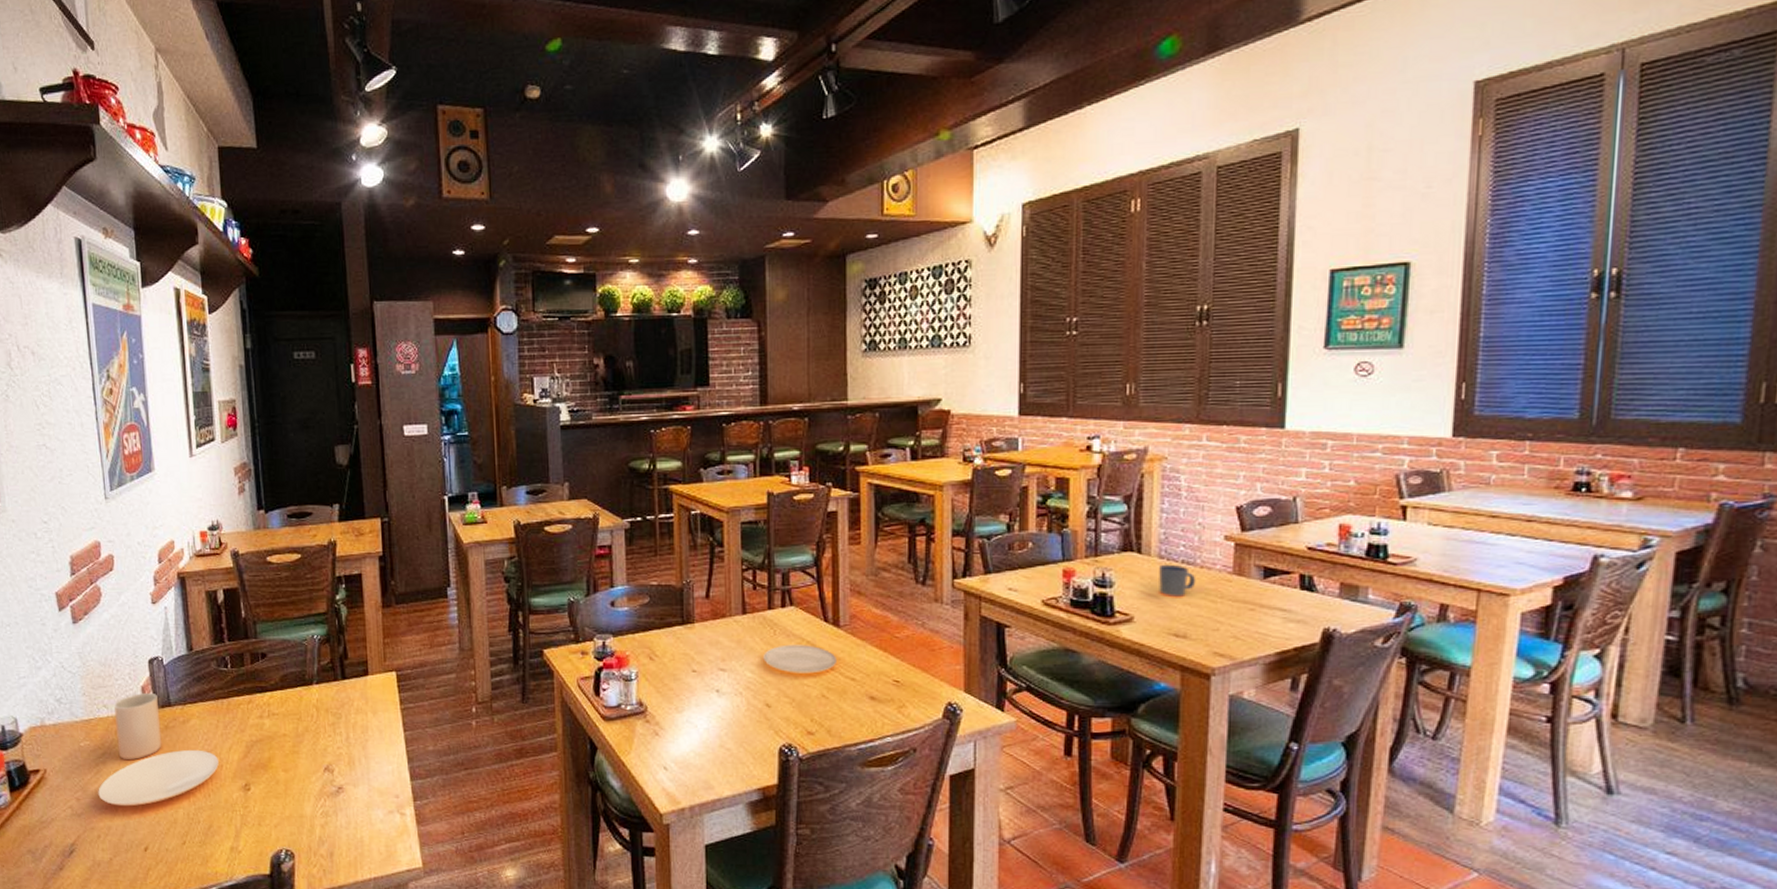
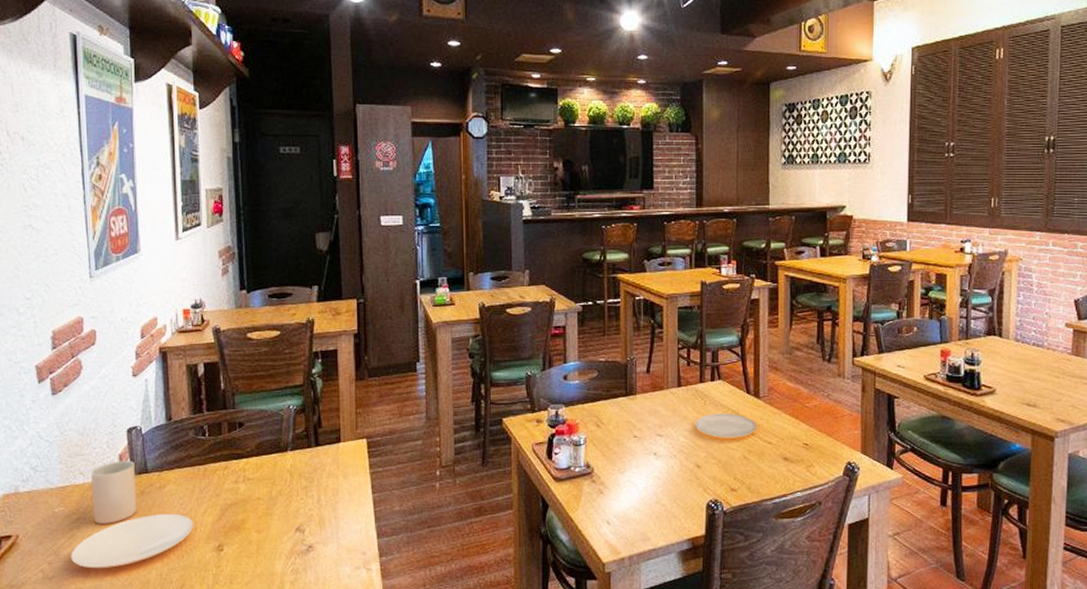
mug: present [1159,564,1196,598] -> none [1015,346,1044,374]

